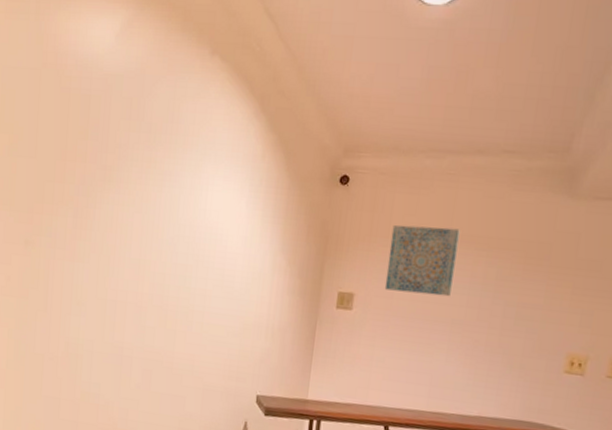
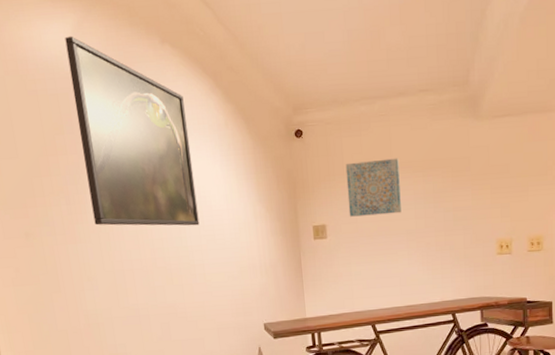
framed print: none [97,34,222,267] -> present [65,36,200,226]

